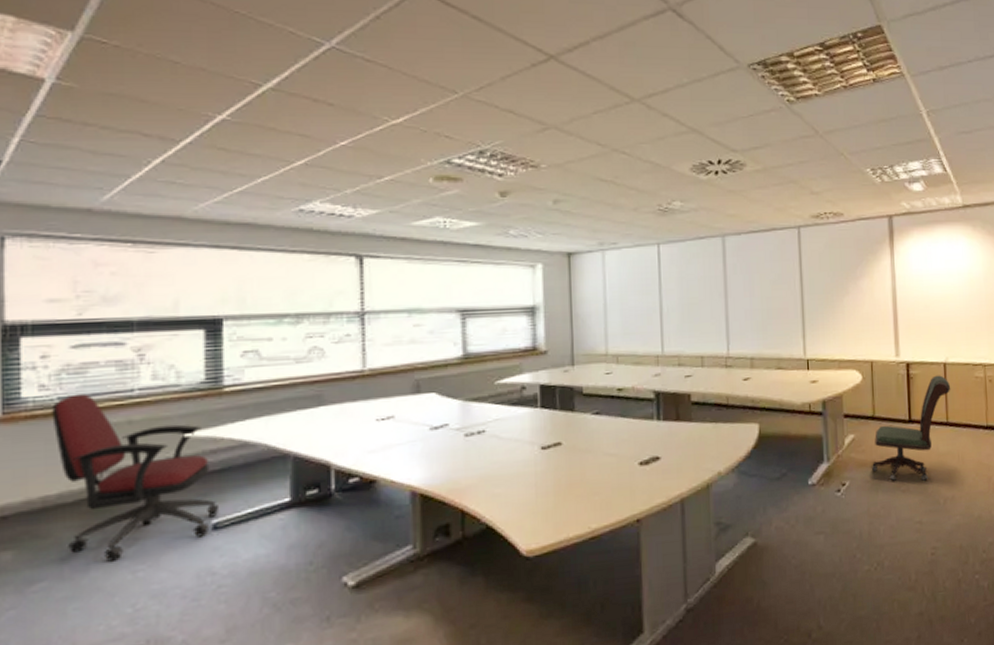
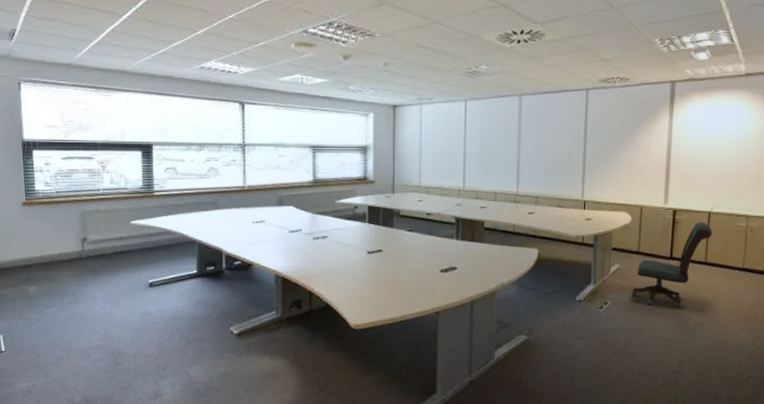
office chair: present [52,394,218,562] -> none [53,190,153,300]

